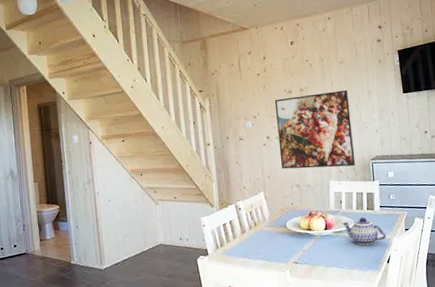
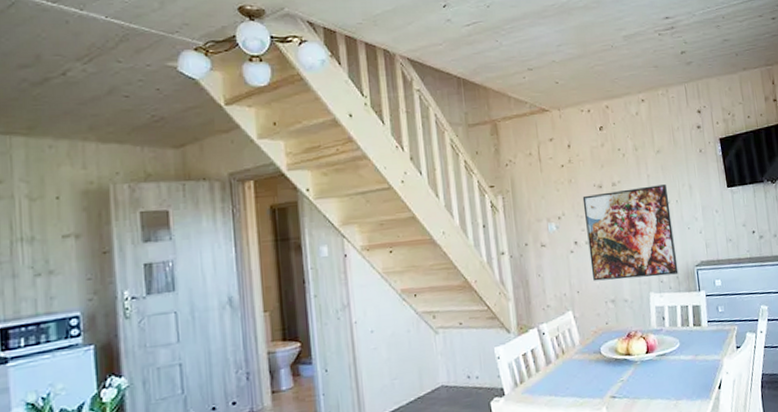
teapot: present [342,217,387,246] -> none [665,335,717,370]

